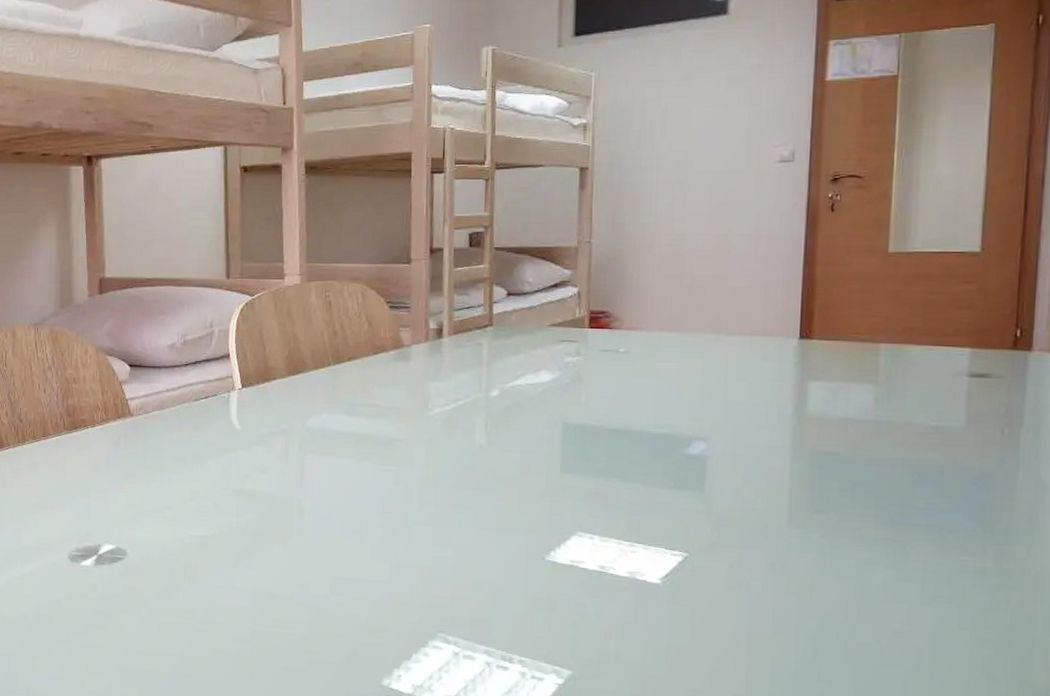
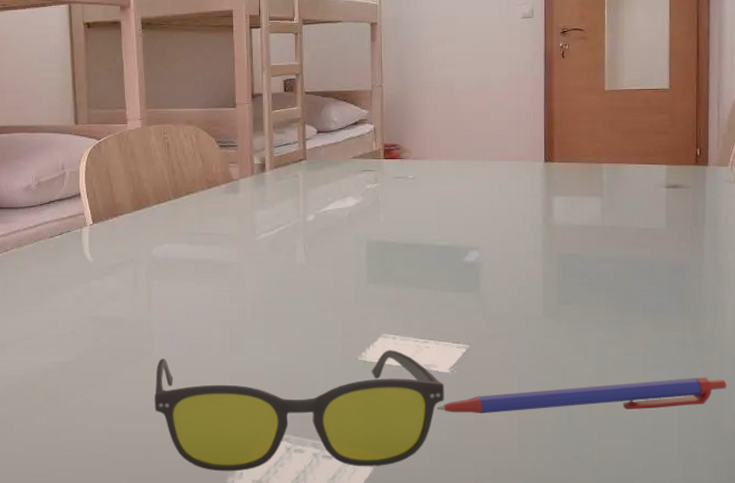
sunglasses: none [303,540,653,685] -> present [154,350,444,472]
pen: none [642,614,1042,651] -> present [437,377,727,414]

